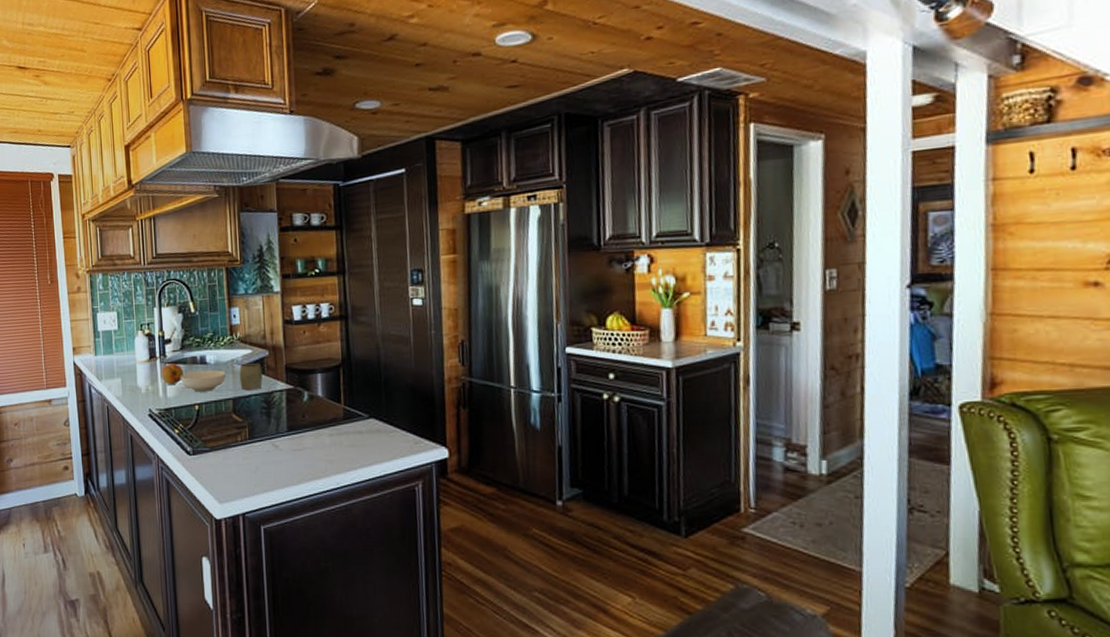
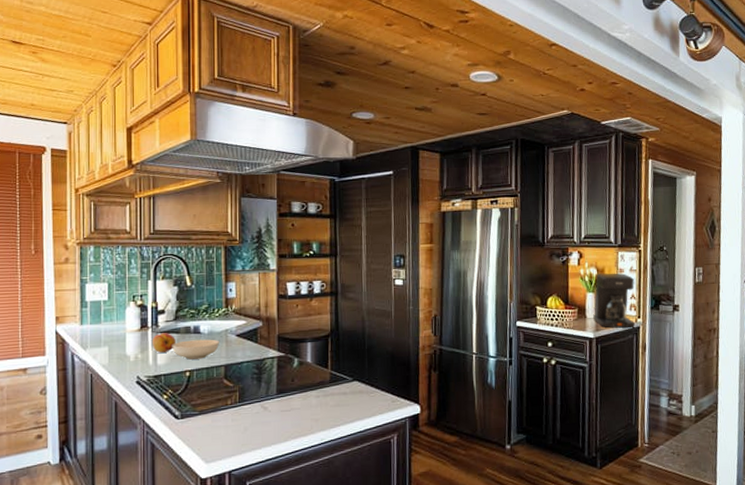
mug: present [239,362,263,390] -> none [233,332,255,357]
coffee maker: none [671,281,732,355] -> present [593,273,635,328]

